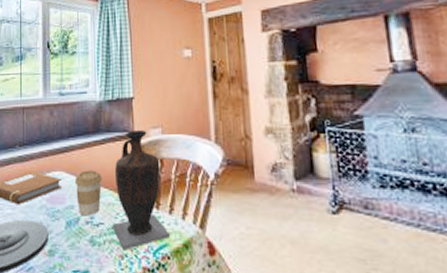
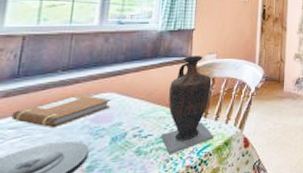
coffee cup: present [74,170,102,216] -> none [125,90,155,131]

